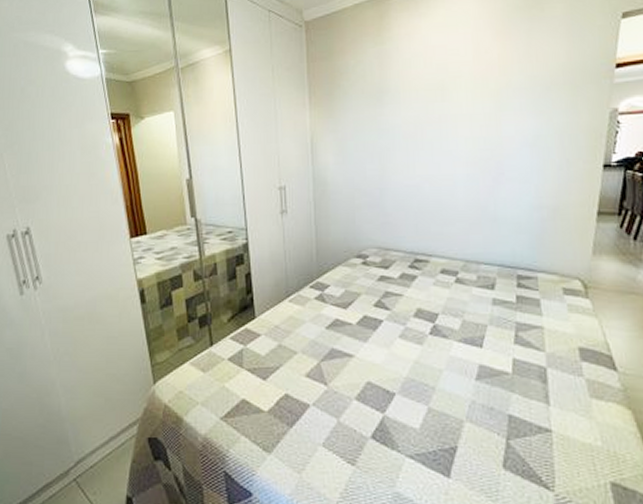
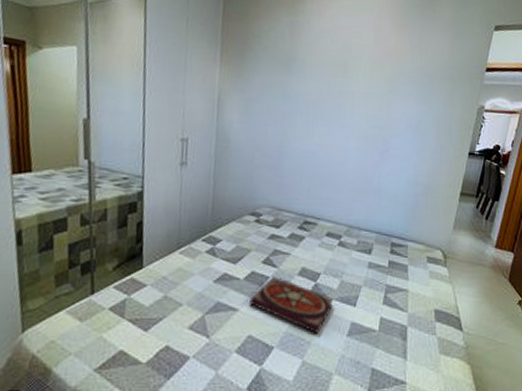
book: none [365,320,457,378] -> present [250,277,334,333]

